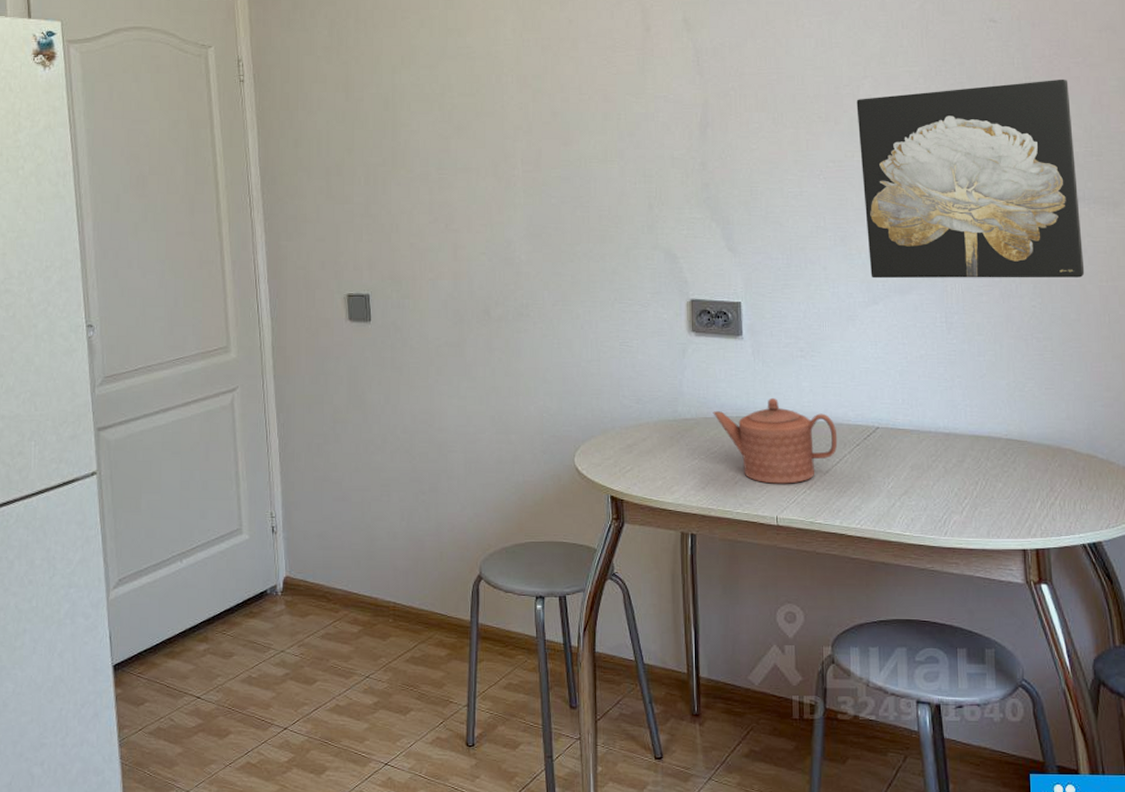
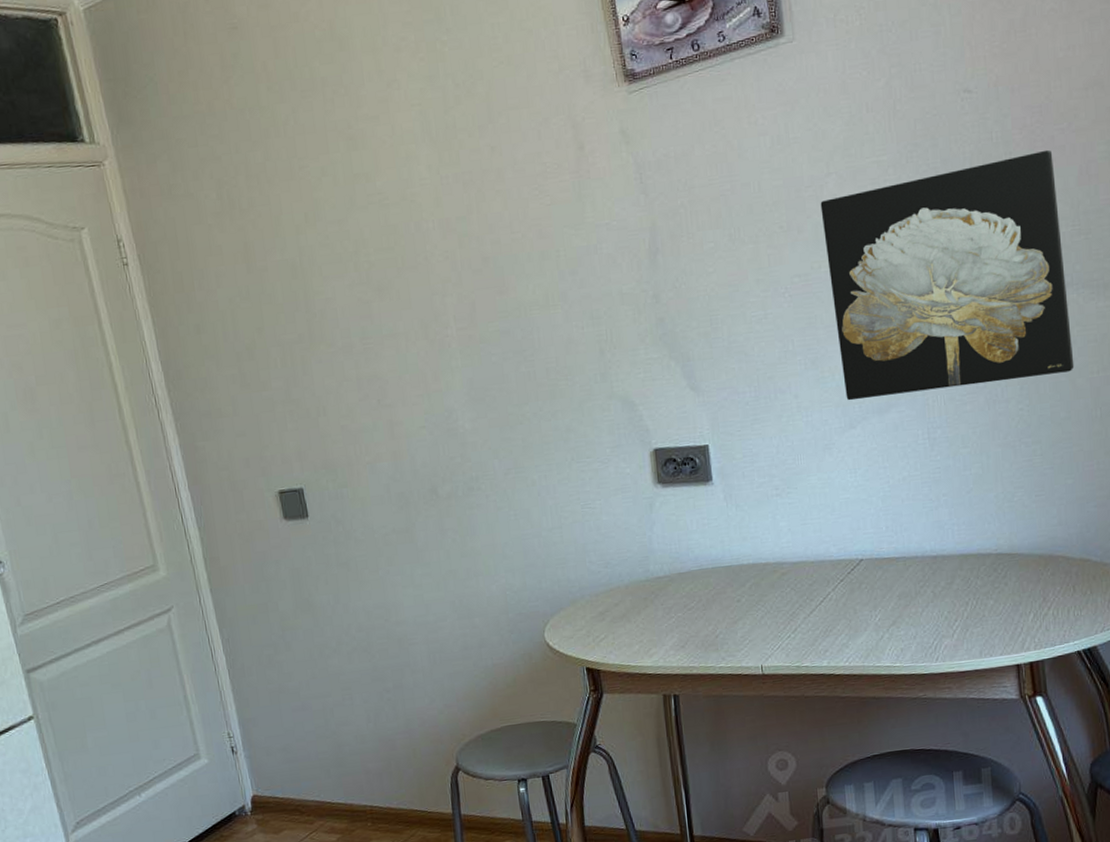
teapot: present [713,397,838,484] -> none [686,542,821,633]

